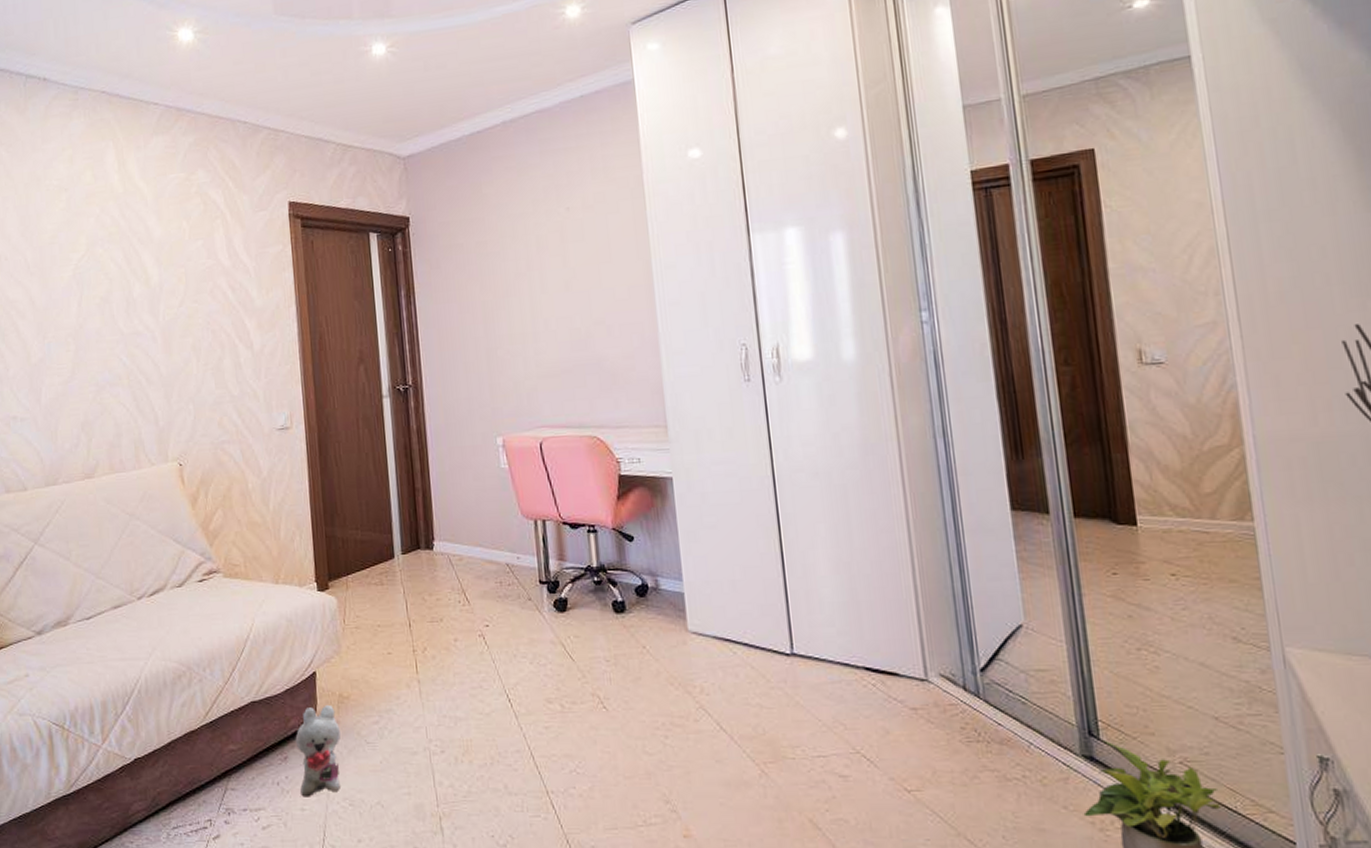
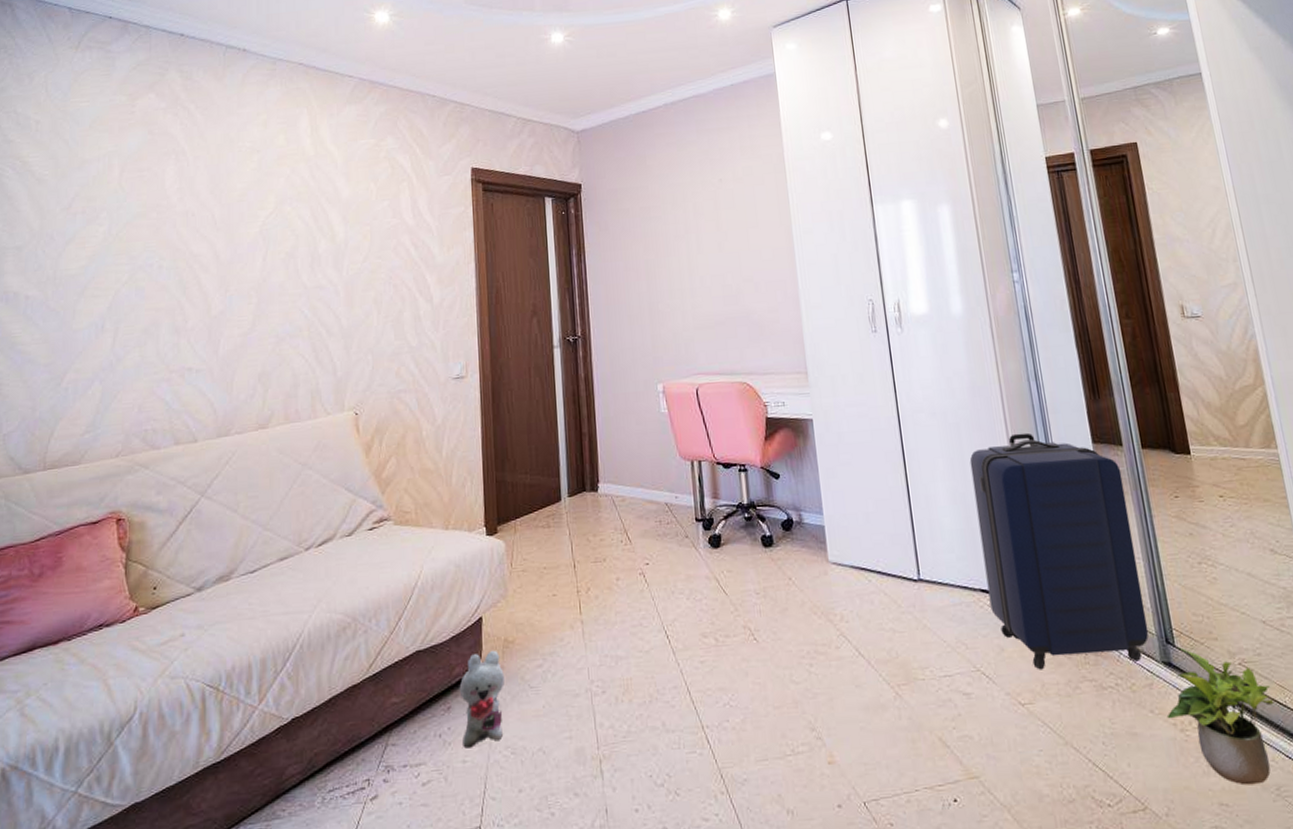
suitcase: none [857,496,1068,756] -> present [969,432,1149,670]

